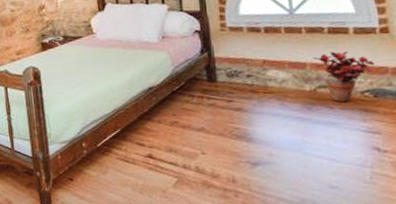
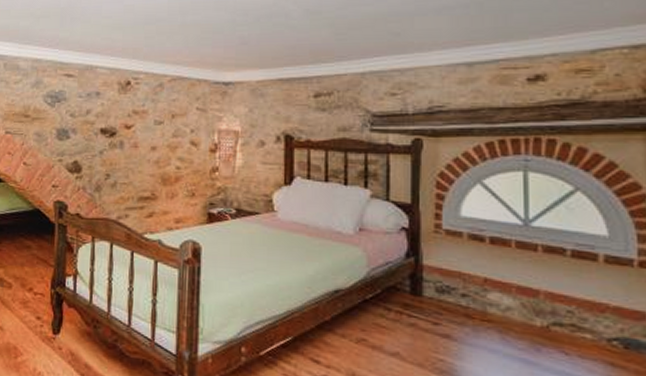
potted plant: present [314,51,375,102] -> none [550,282,629,350]

